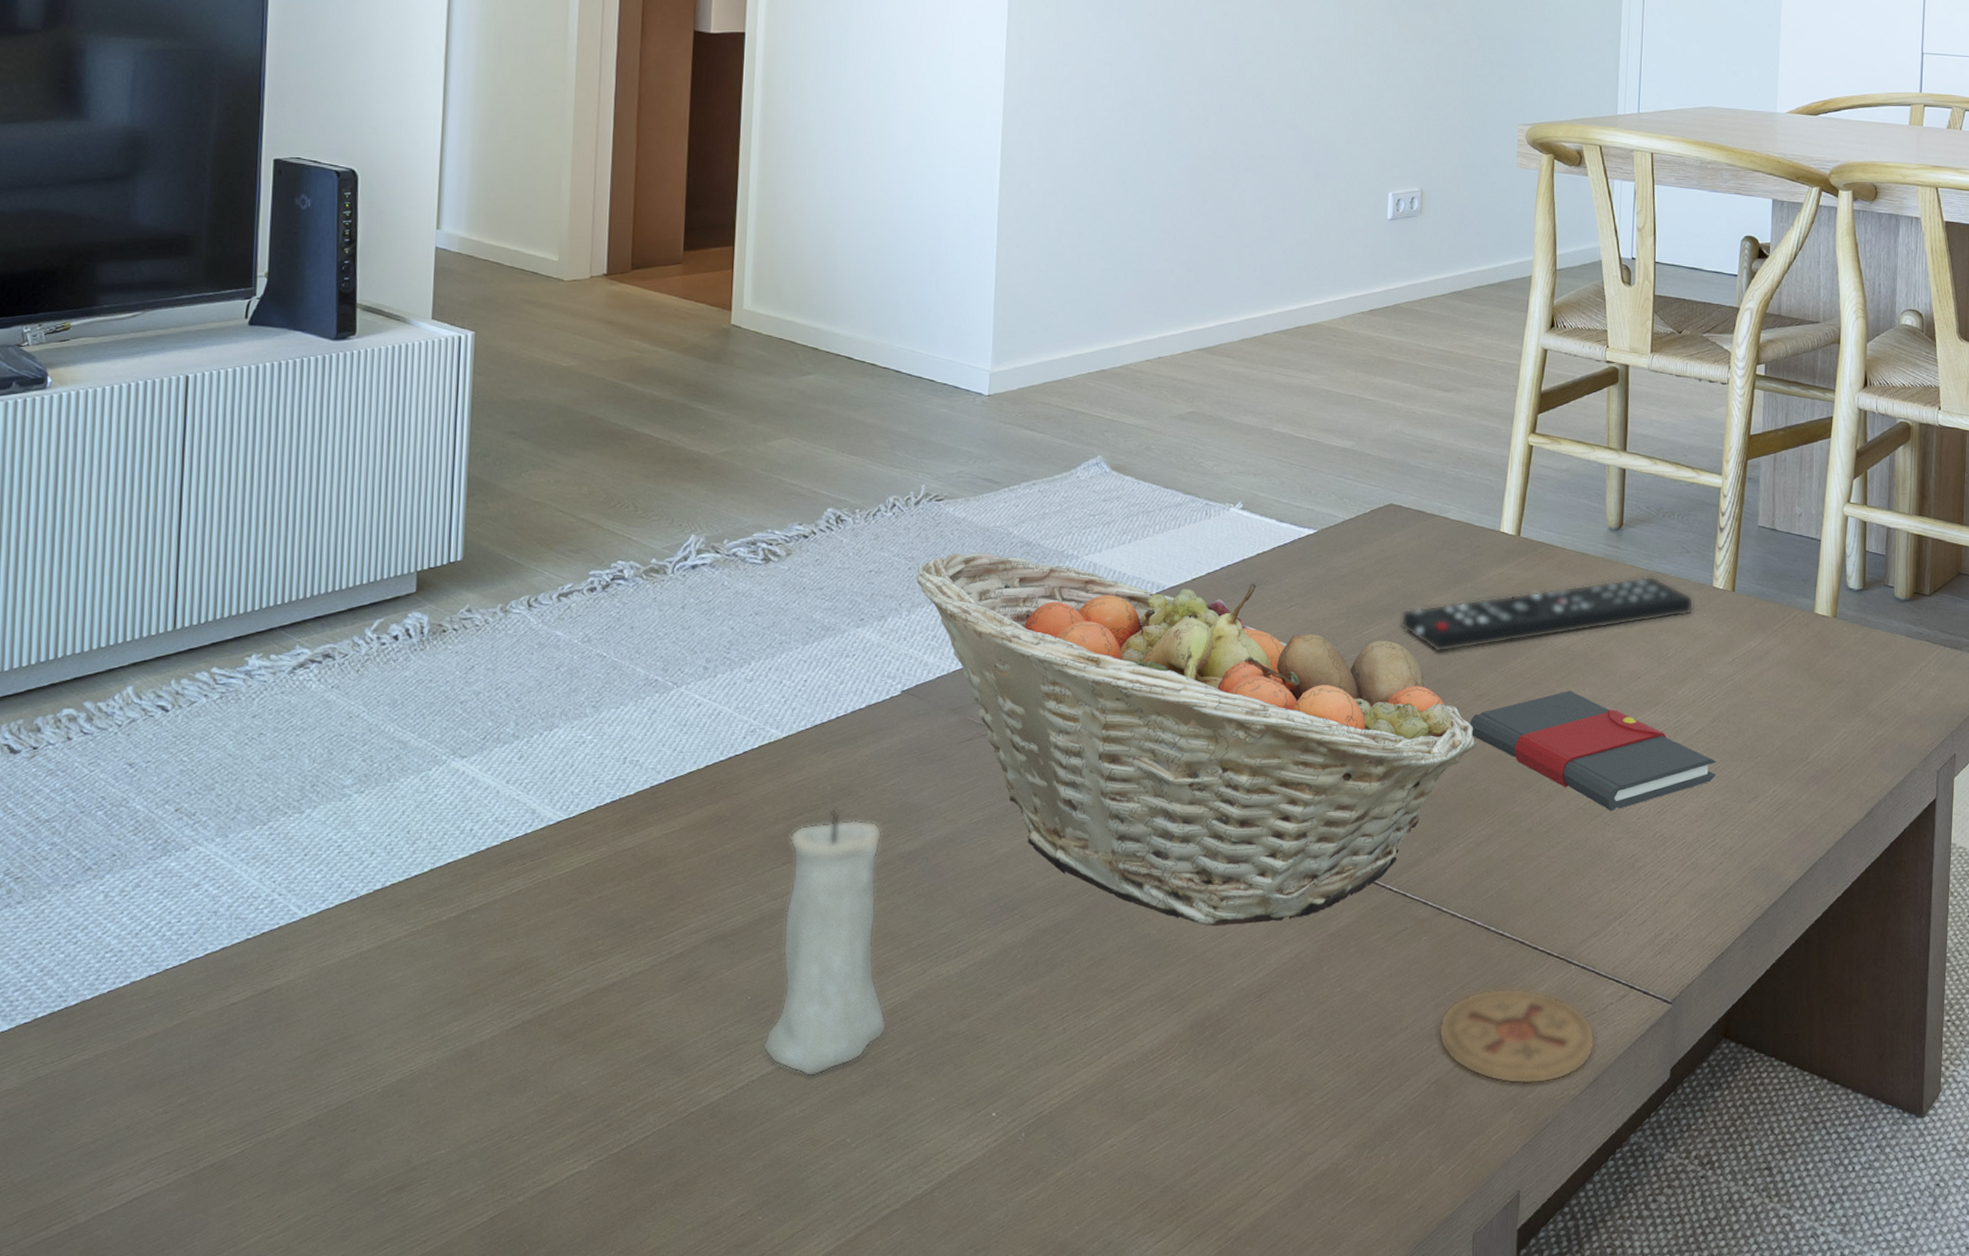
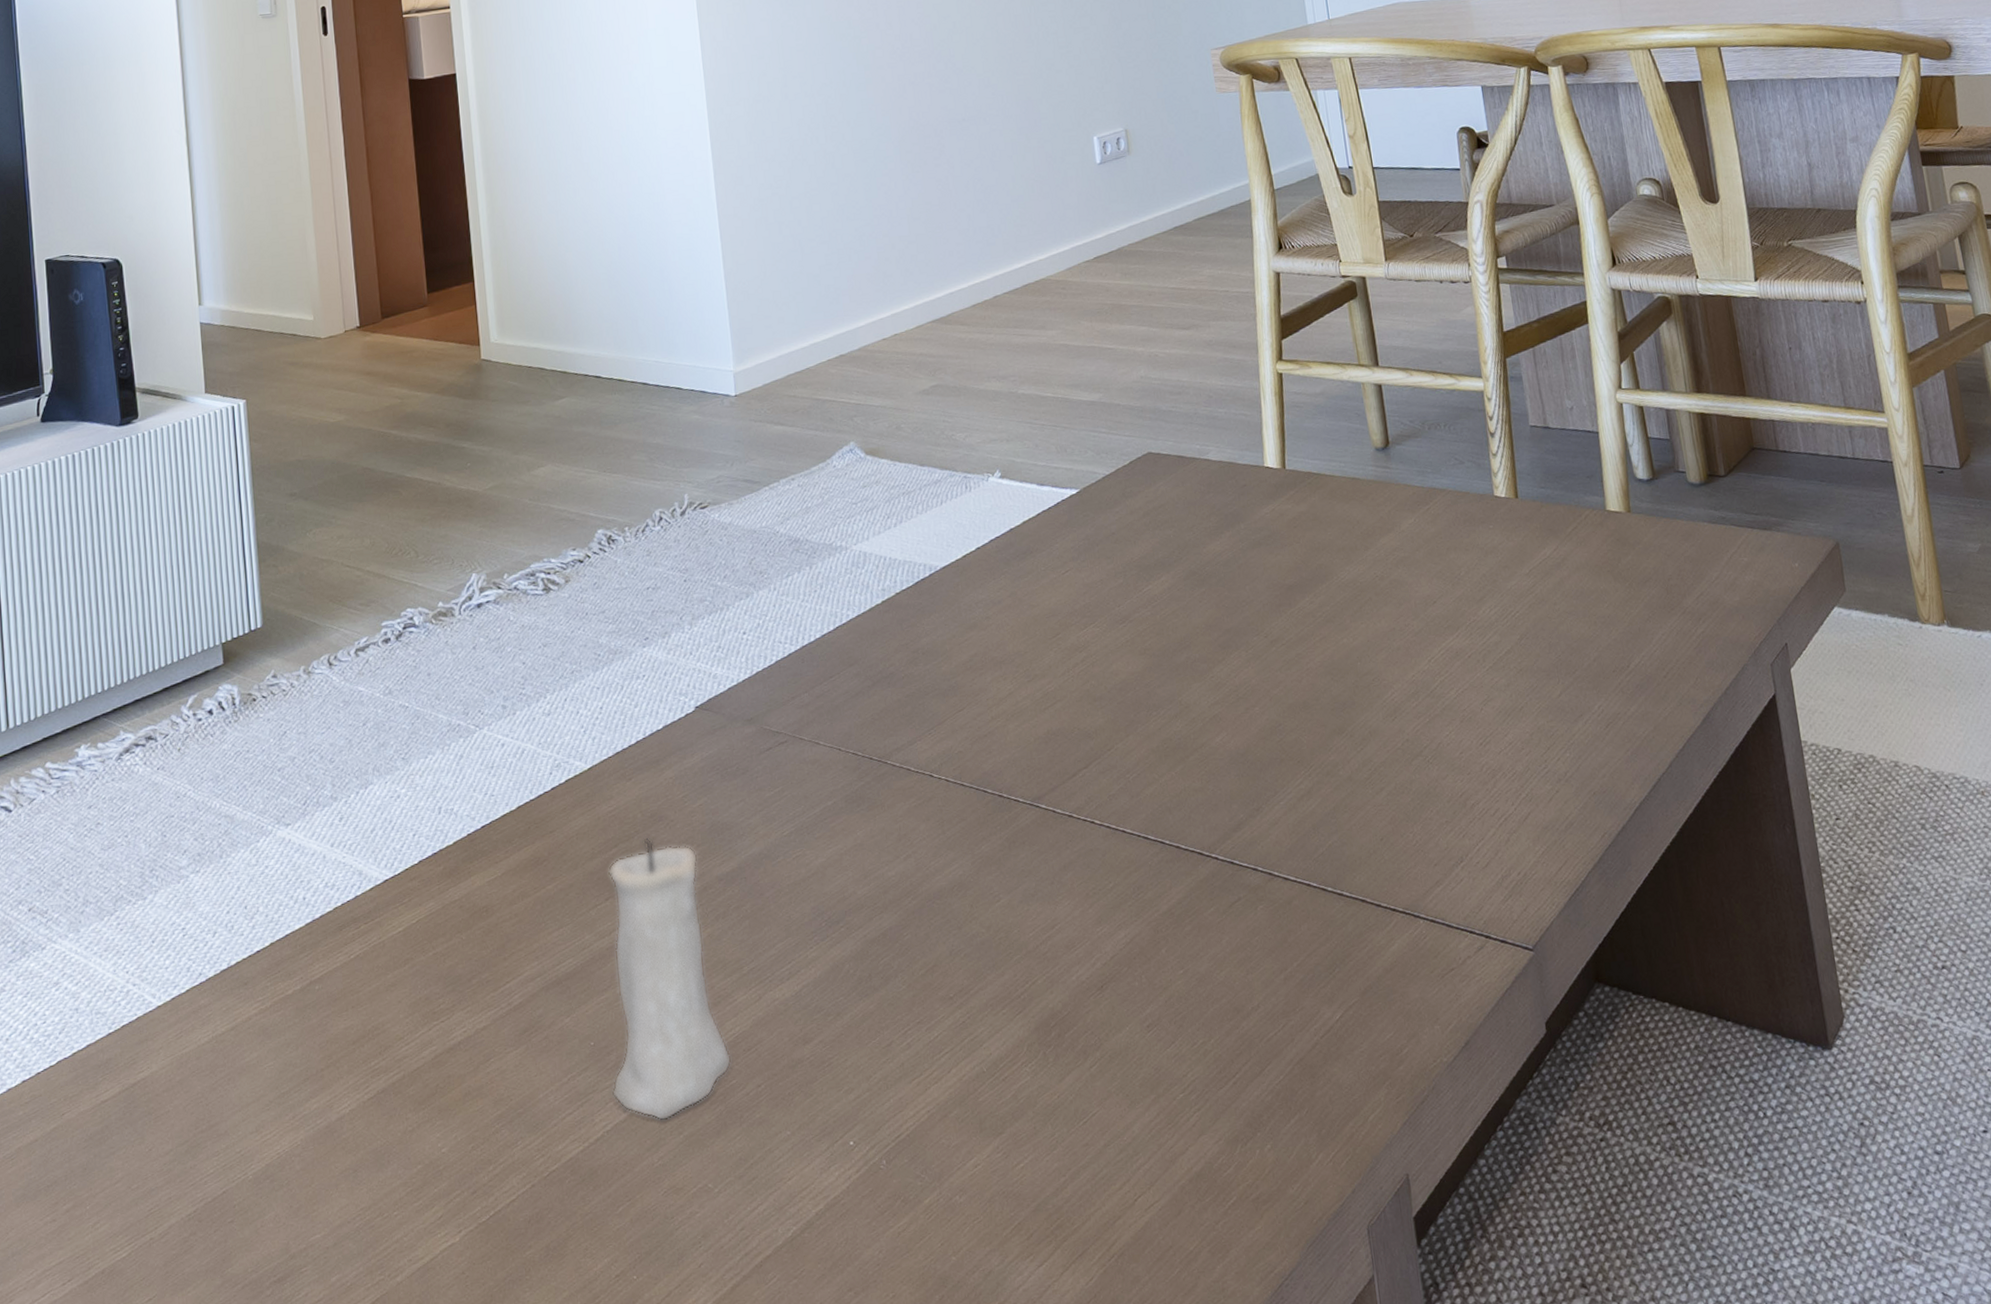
fruit basket: present [916,553,1478,926] -> none [692,552,1281,918]
remote control: present [1400,576,1694,652] -> none [1178,492,1479,601]
coaster: present [1438,988,1596,1084] -> none [1291,950,1461,1057]
book: present [1470,691,1717,811] -> none [1268,624,1535,749]

